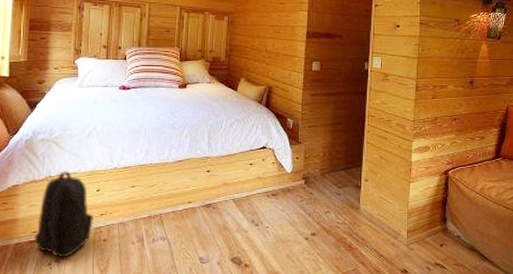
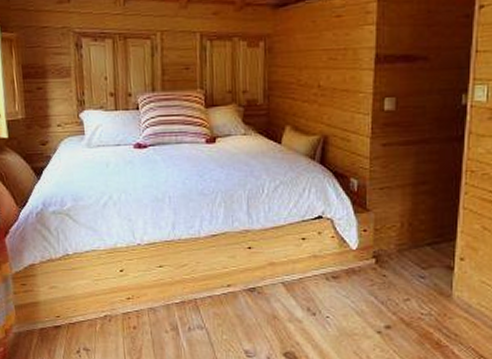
backpack: present [33,170,95,258] -> none [58,247,121,345]

